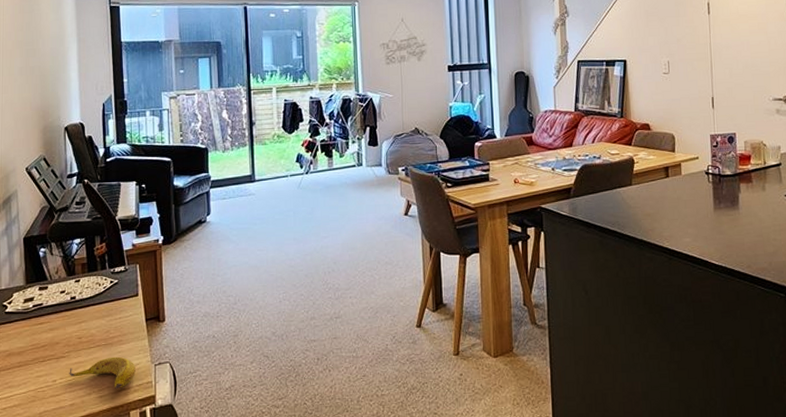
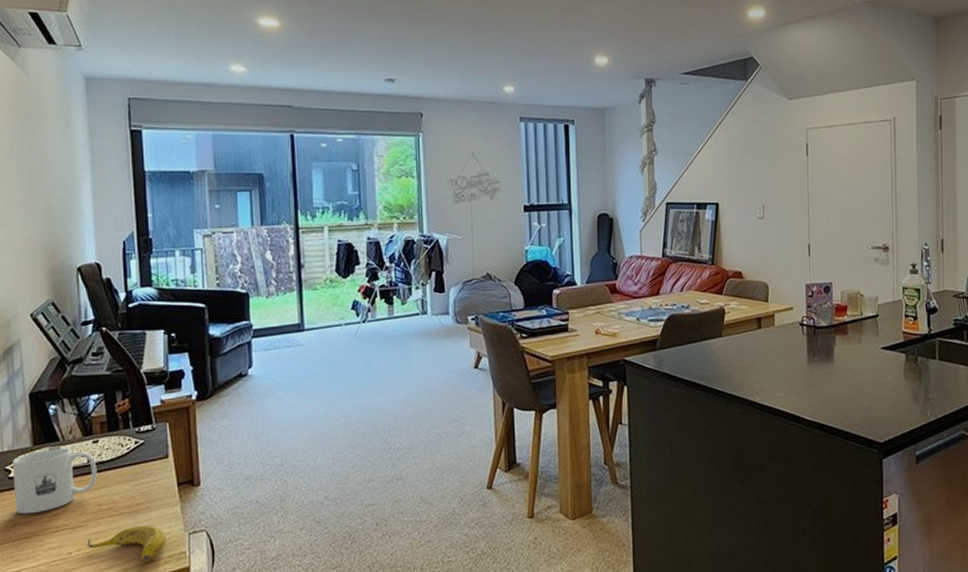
mug: none [8,286,78,345] -> present [12,448,97,515]

